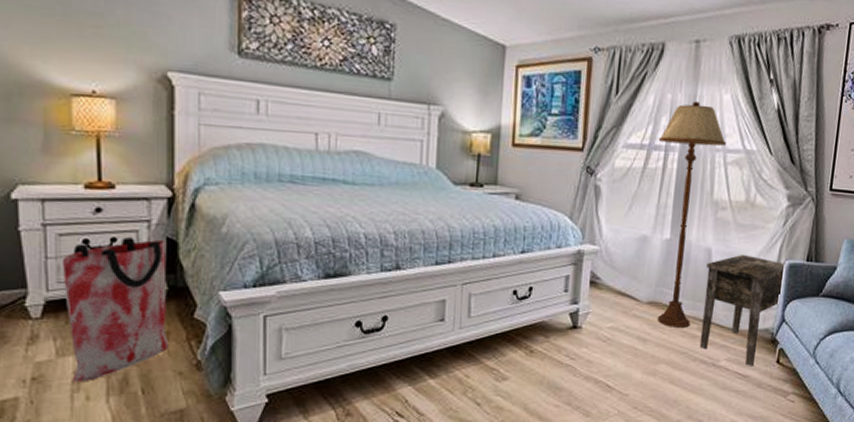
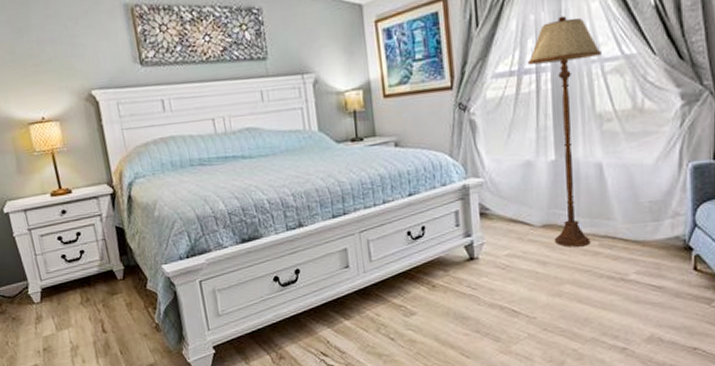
bag: present [63,237,169,382] -> none [47,229,134,350]
side table: present [699,254,787,366] -> none [599,163,694,277]

